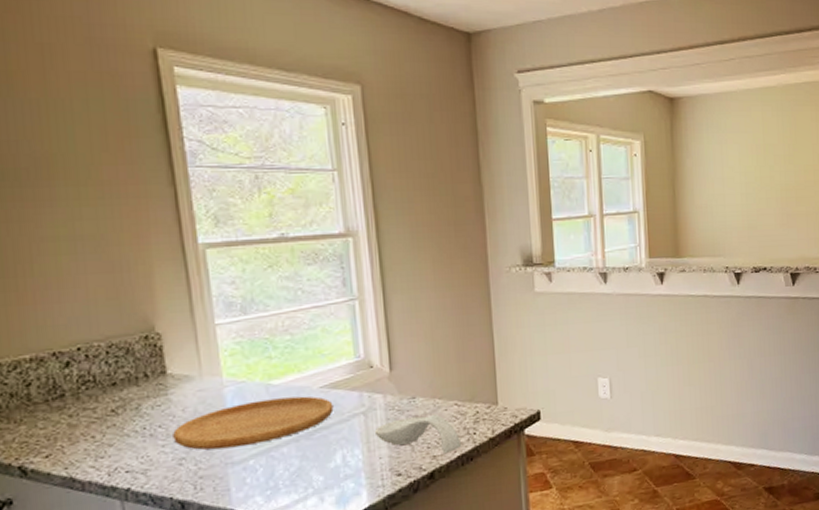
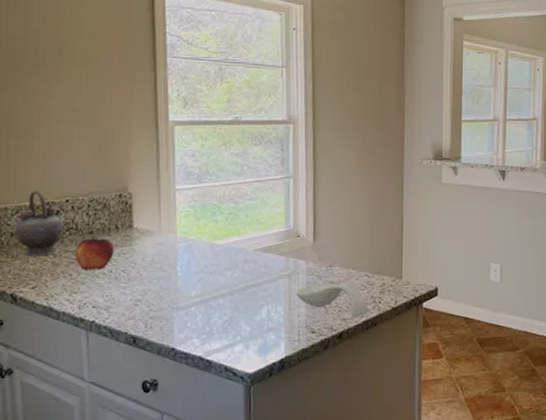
teapot: none [15,339,79,420] -> present [15,190,64,257]
fruit: none [95,387,146,430] -> present [74,235,114,270]
cutting board: present [173,396,334,450] -> none [133,256,264,295]

